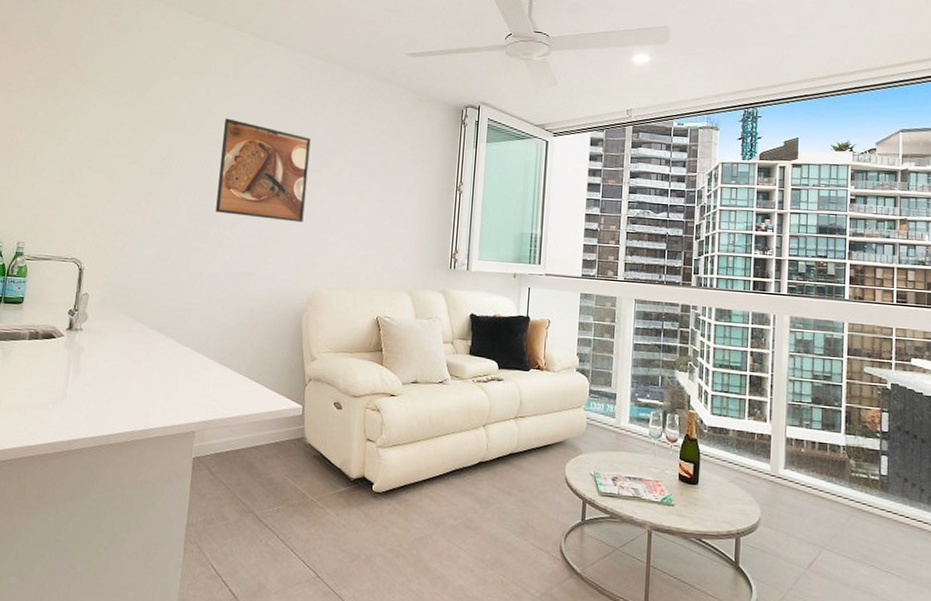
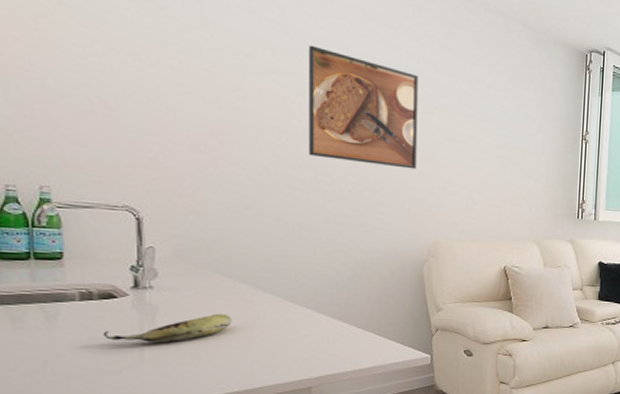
fruit: none [40,355,138,380] -> present [102,313,232,343]

